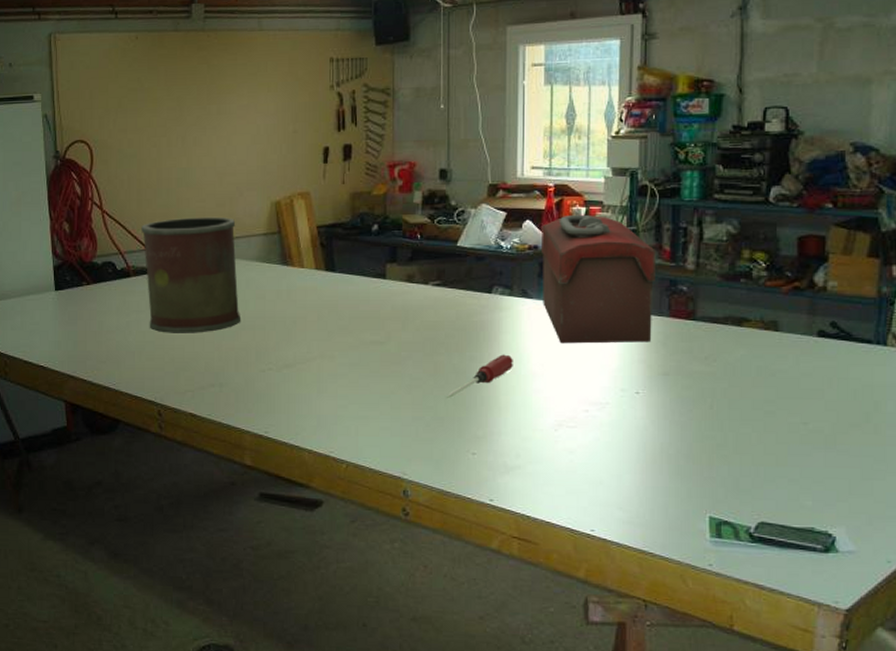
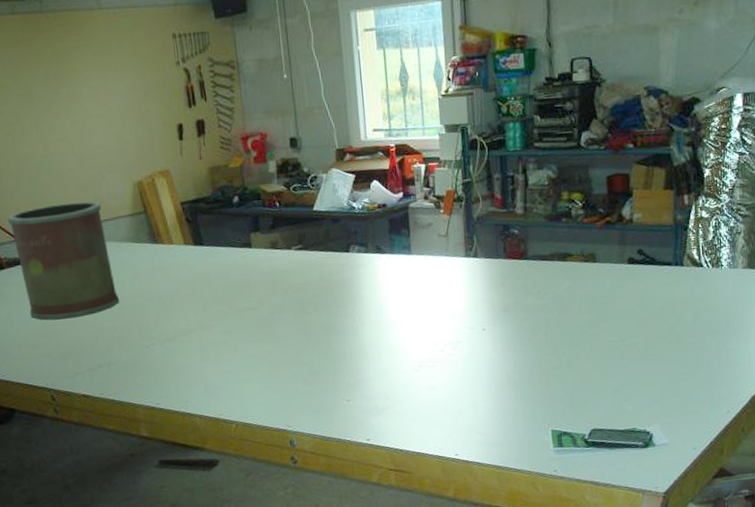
screwdriver: present [446,354,513,398] -> none [318,307,375,353]
toolbox: present [542,214,655,344] -> none [388,171,492,292]

